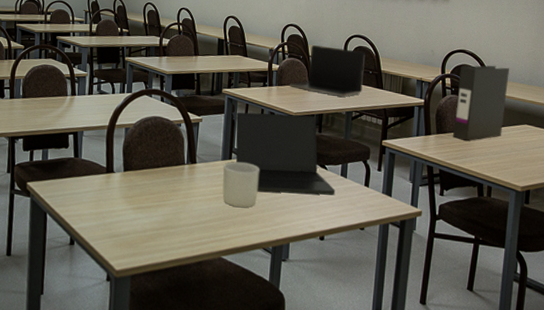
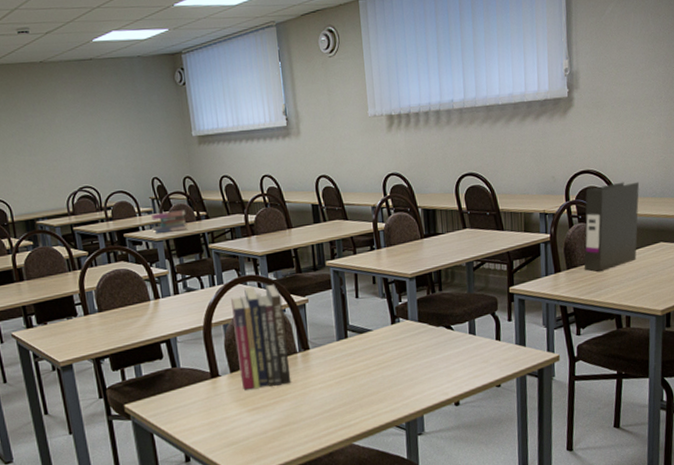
books: none [80,24,112,42] -> present [151,210,188,234]
books: none [132,99,180,191] -> present [230,284,291,389]
mug: present [222,162,260,208] -> none [340,338,382,389]
laptop: present [235,112,336,195] -> none [345,273,466,368]
laptop computer: present [289,45,366,97] -> none [399,191,481,248]

